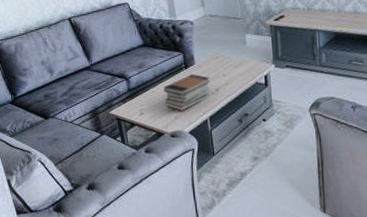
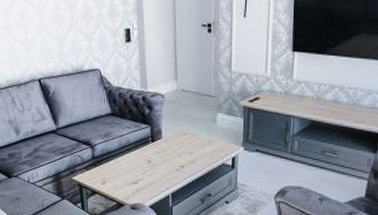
book stack: present [163,74,211,111] -> none [128,148,176,184]

